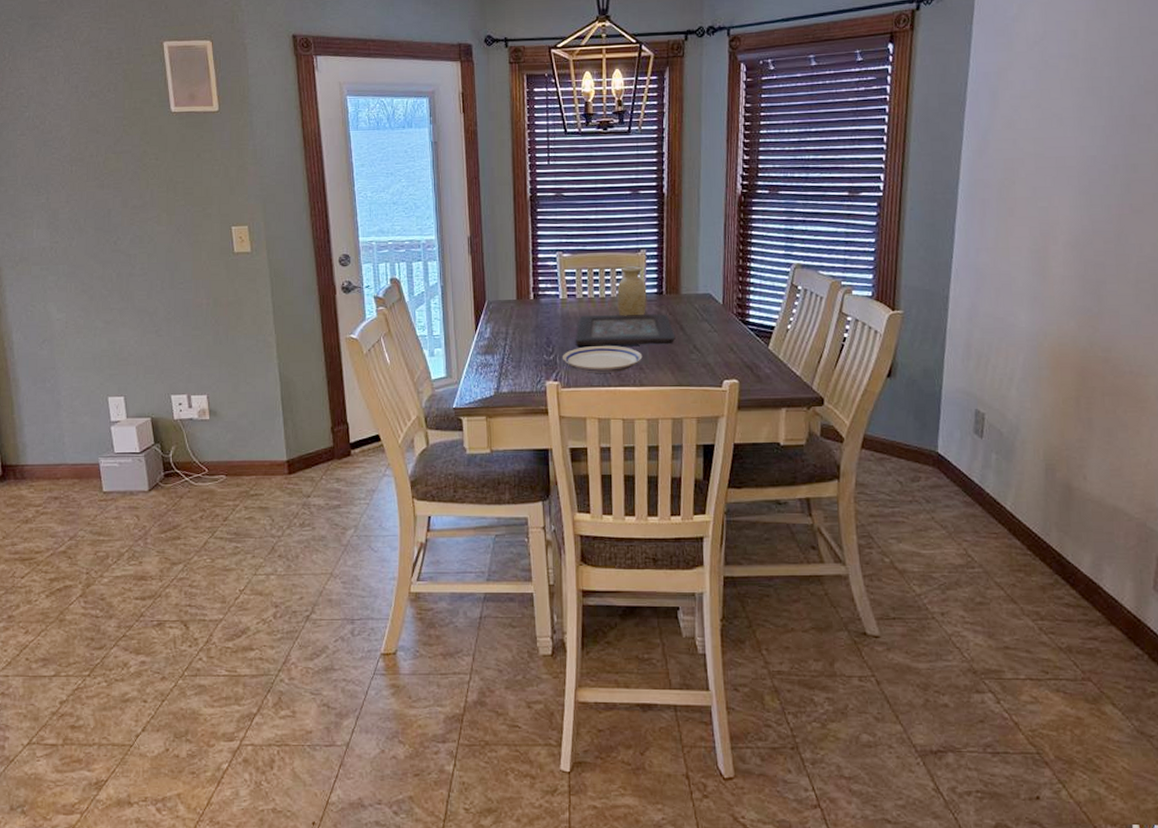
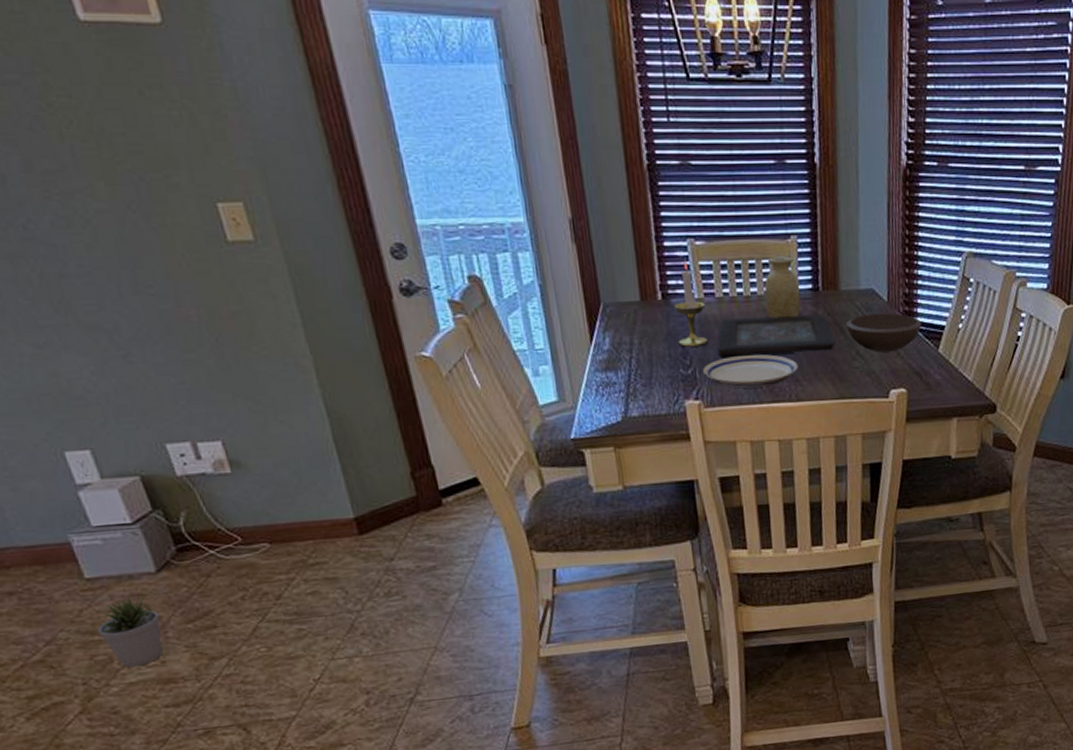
potted plant: none [104,508,144,564] -> present [98,596,164,667]
candlestick: none [542,268,568,337] -> present [673,260,709,347]
bowl: none [685,314,754,347] -> present [845,313,922,352]

